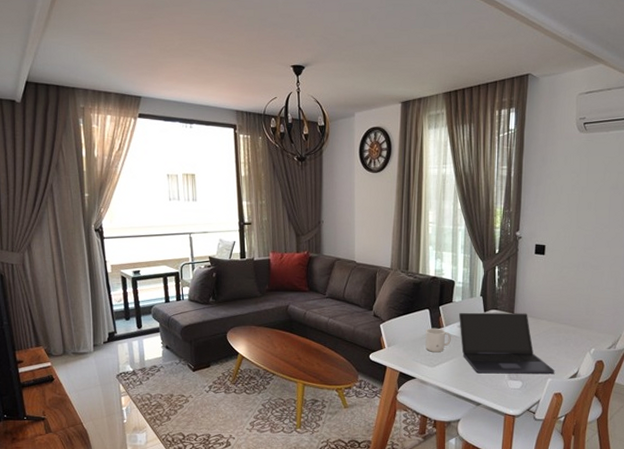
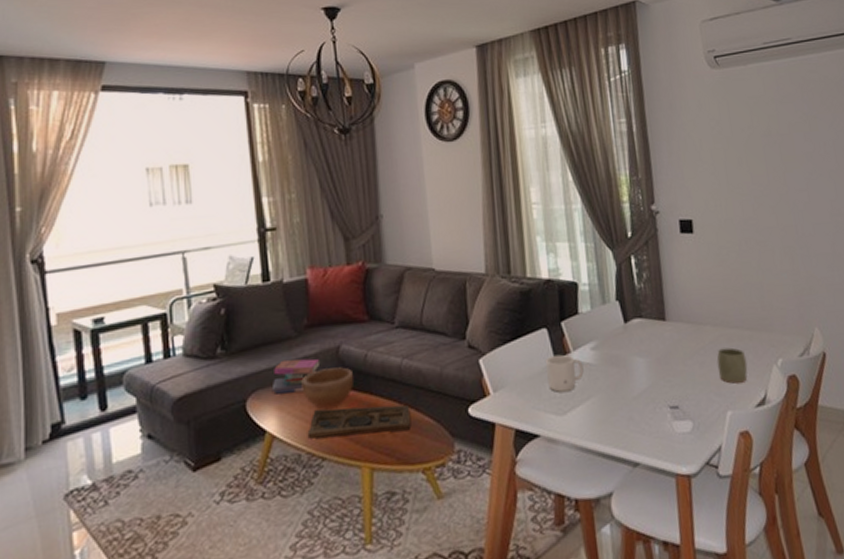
books: none [243,310,275,332] -> present [271,358,321,394]
bowl: none [262,319,297,344] -> present [301,367,355,410]
decorative tray: none [264,344,332,364] -> present [307,404,411,439]
laptop: present [458,312,555,374] -> none [589,318,735,417]
mug: none [546,337,569,361] -> present [716,347,748,384]

